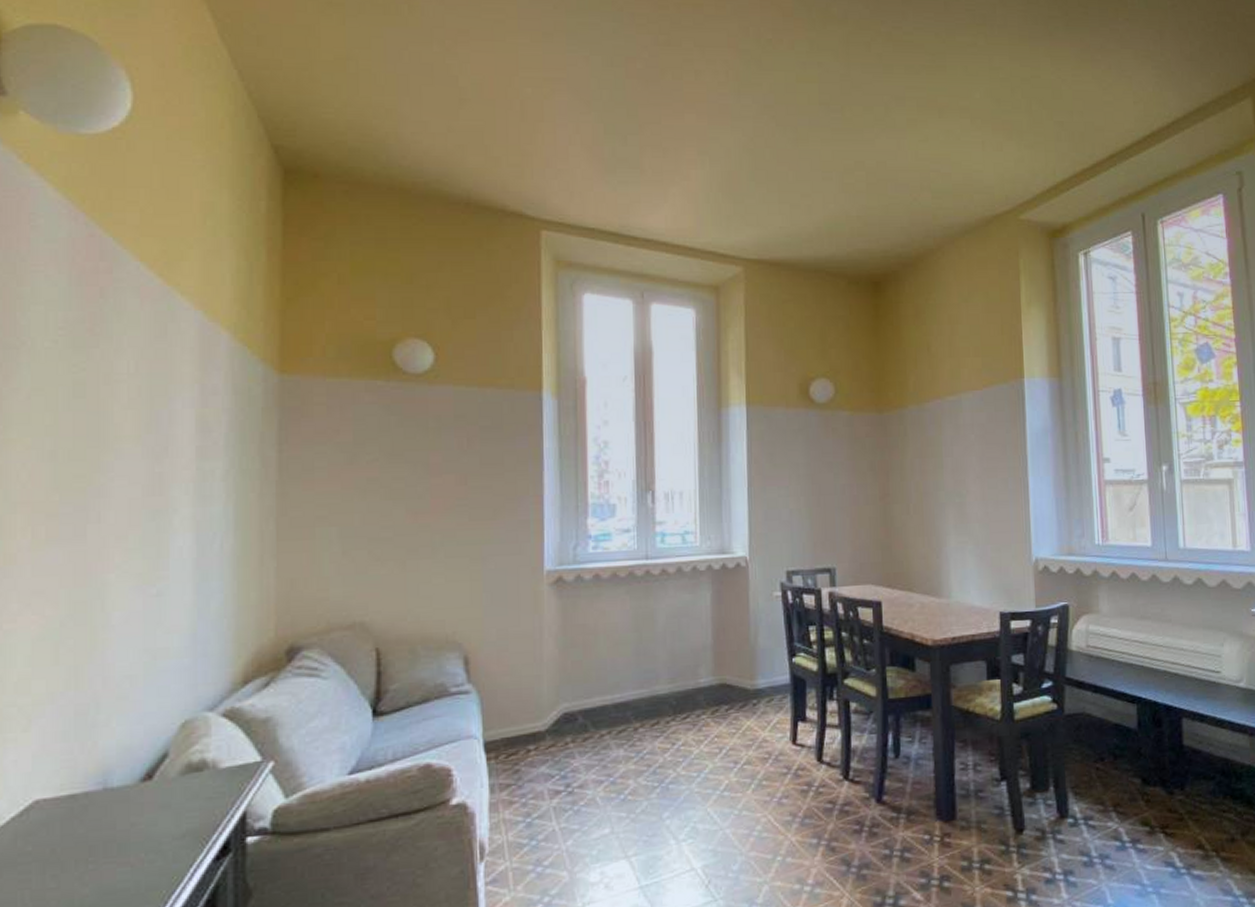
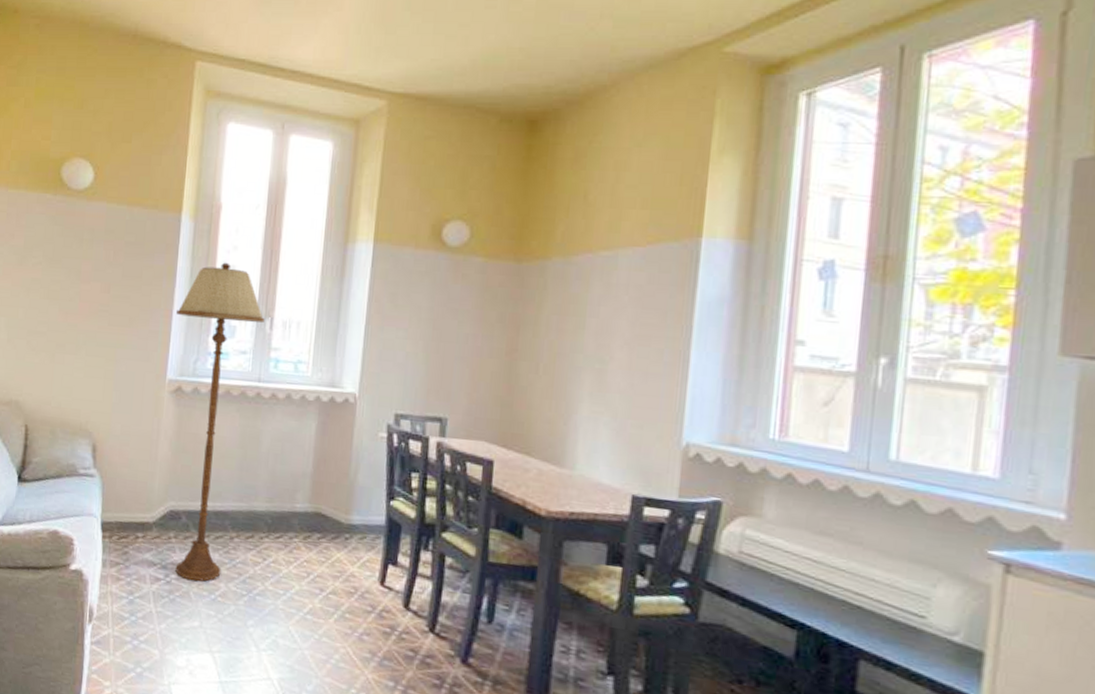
floor lamp: none [548,438,646,785] -> present [175,262,265,582]

